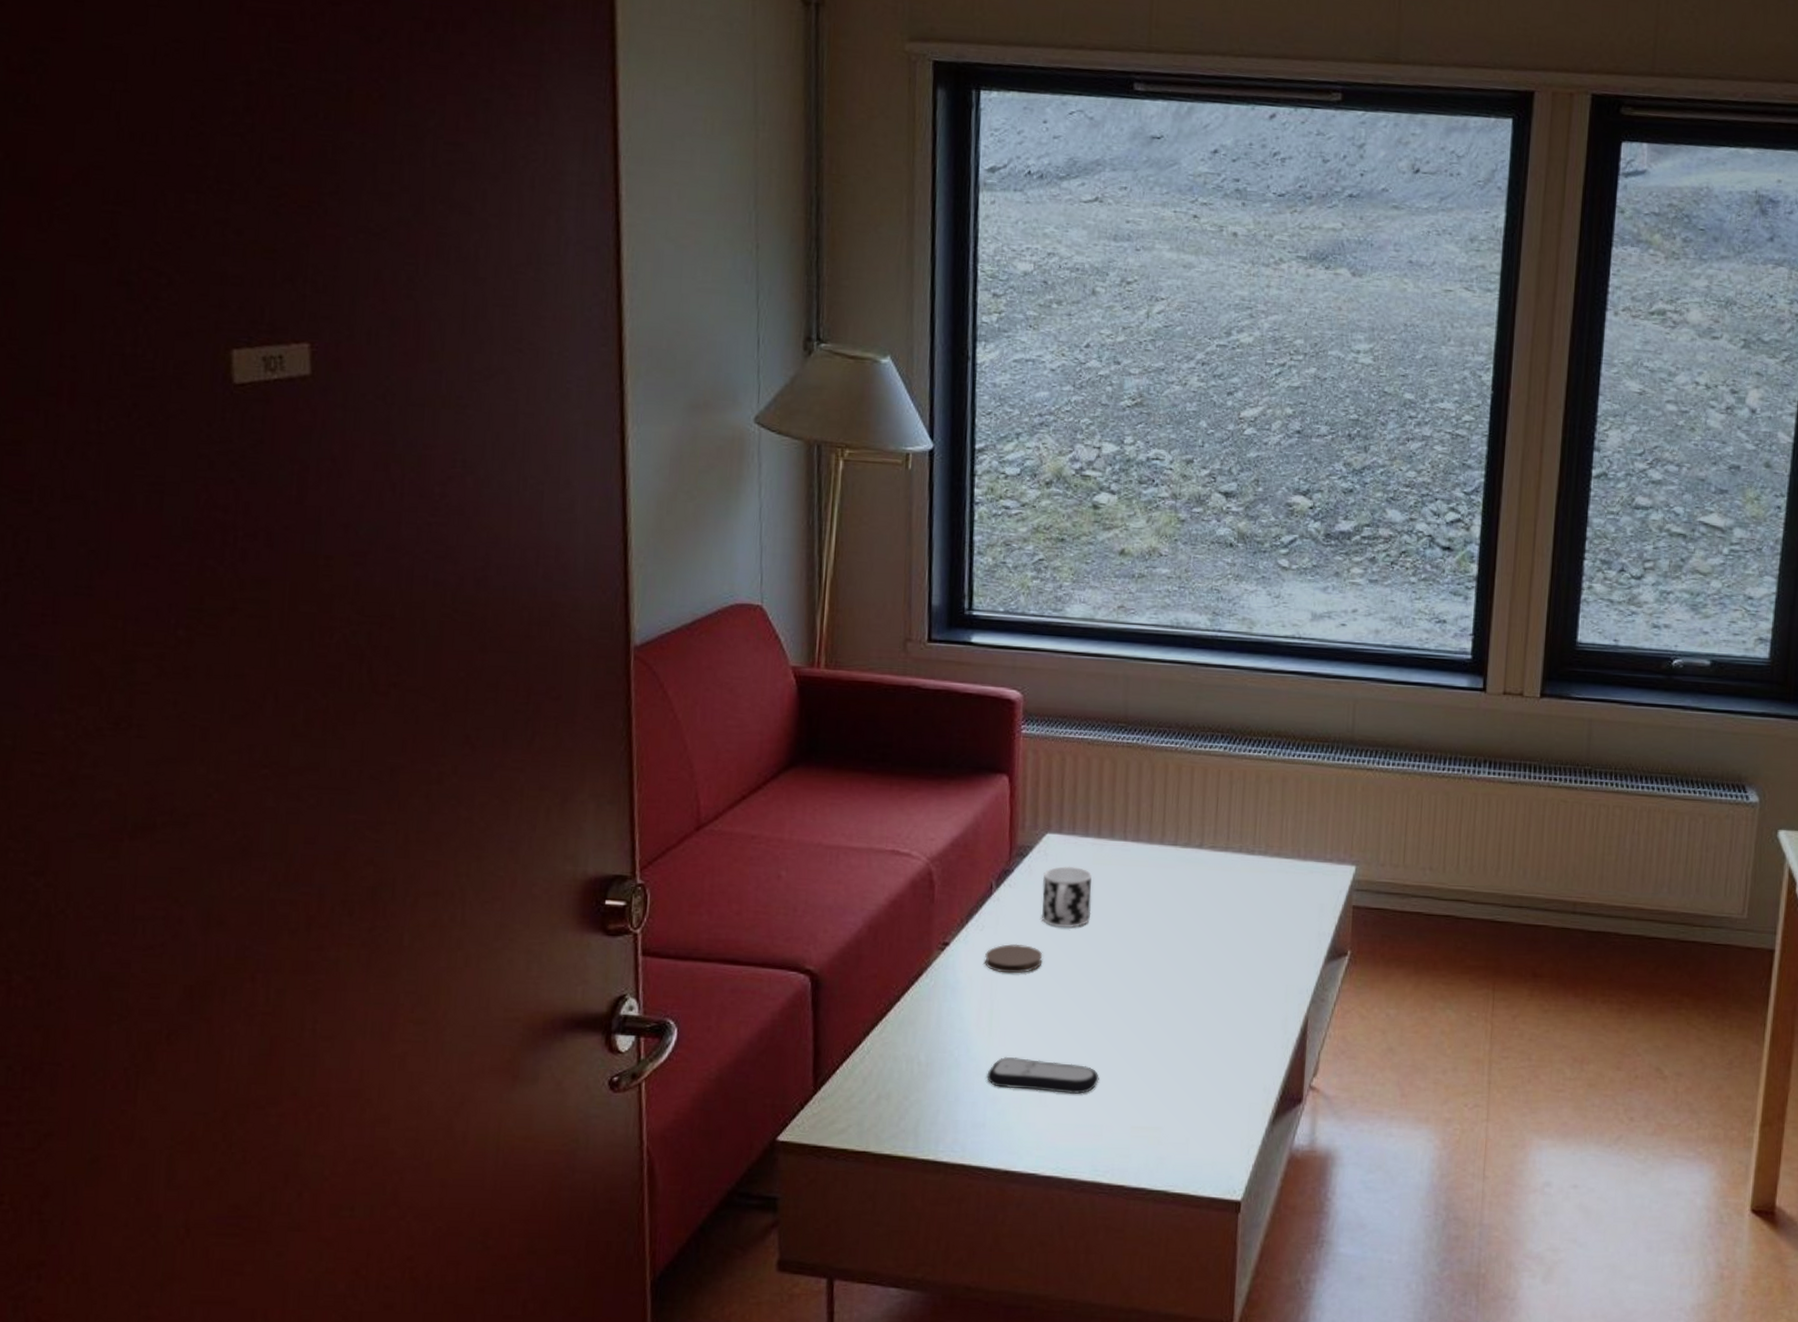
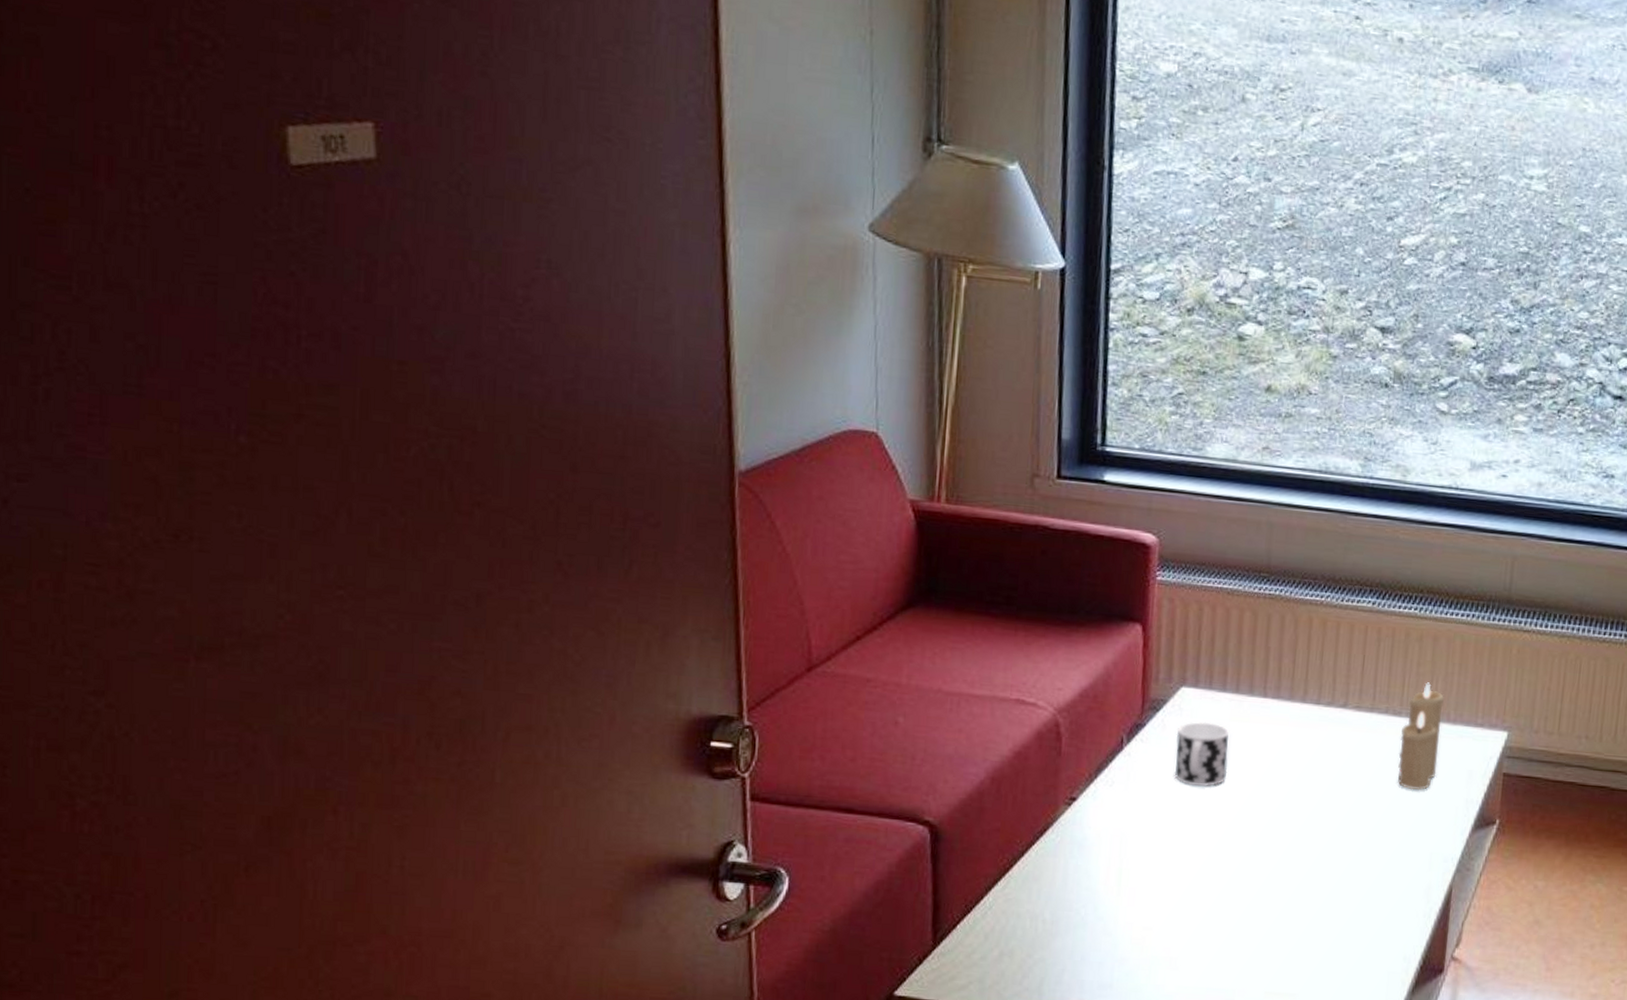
coaster: present [985,943,1043,974] -> none [1114,801,1176,832]
remote control: present [987,1056,1099,1095] -> none [1114,916,1232,958]
candle: none [1253,821,1295,925] -> present [1398,682,1445,791]

